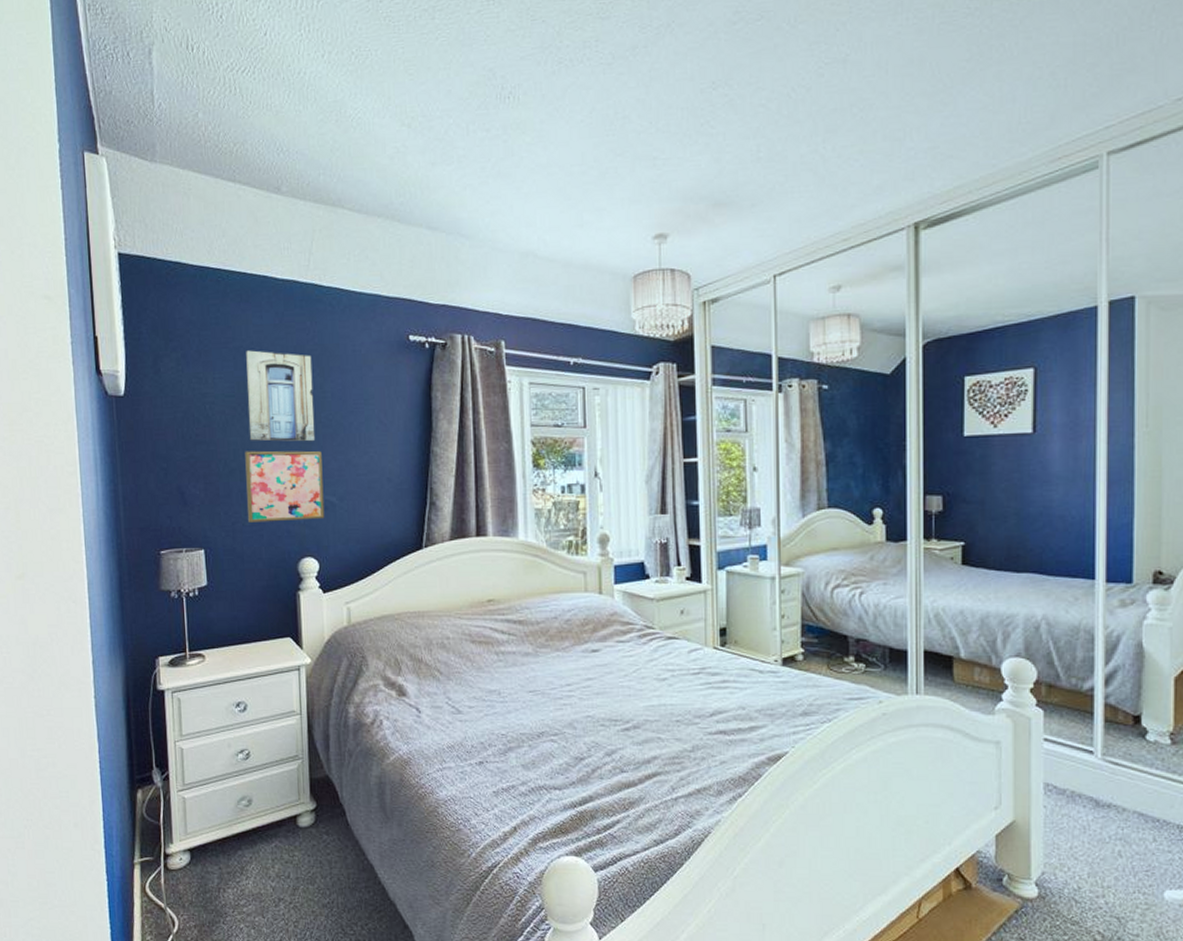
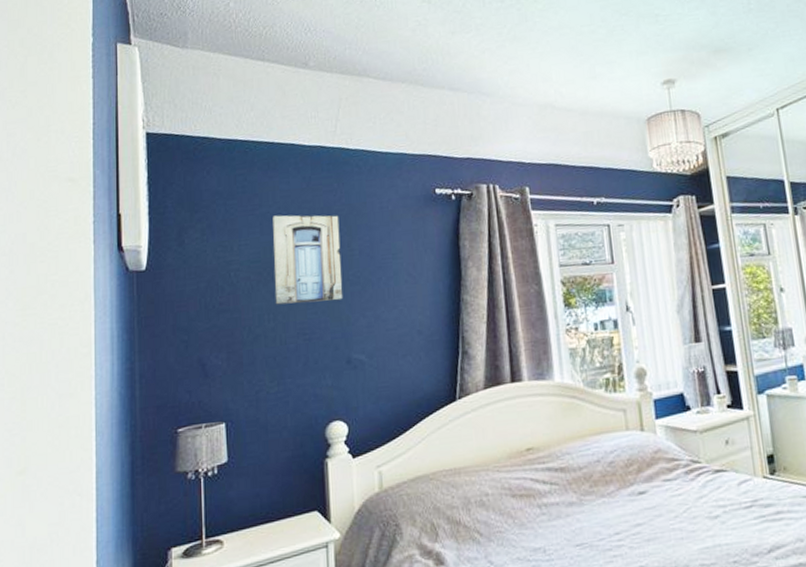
wall art: present [245,450,325,522] -> none [270,309,354,390]

